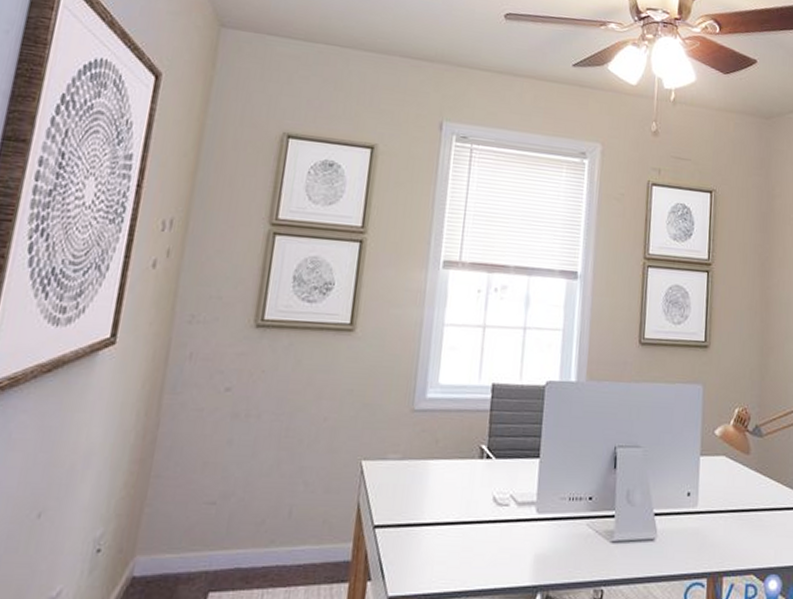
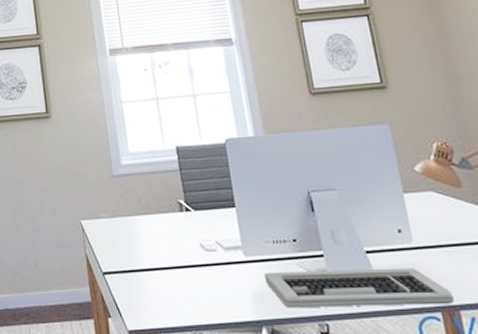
computer keyboard: none [552,531,721,573] -> present [264,268,454,308]

